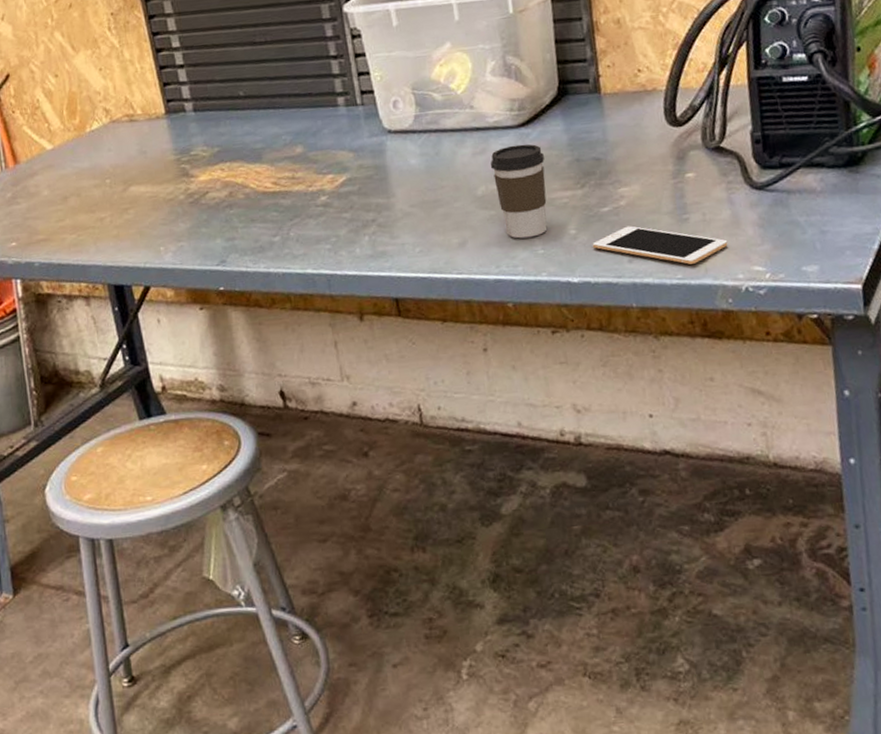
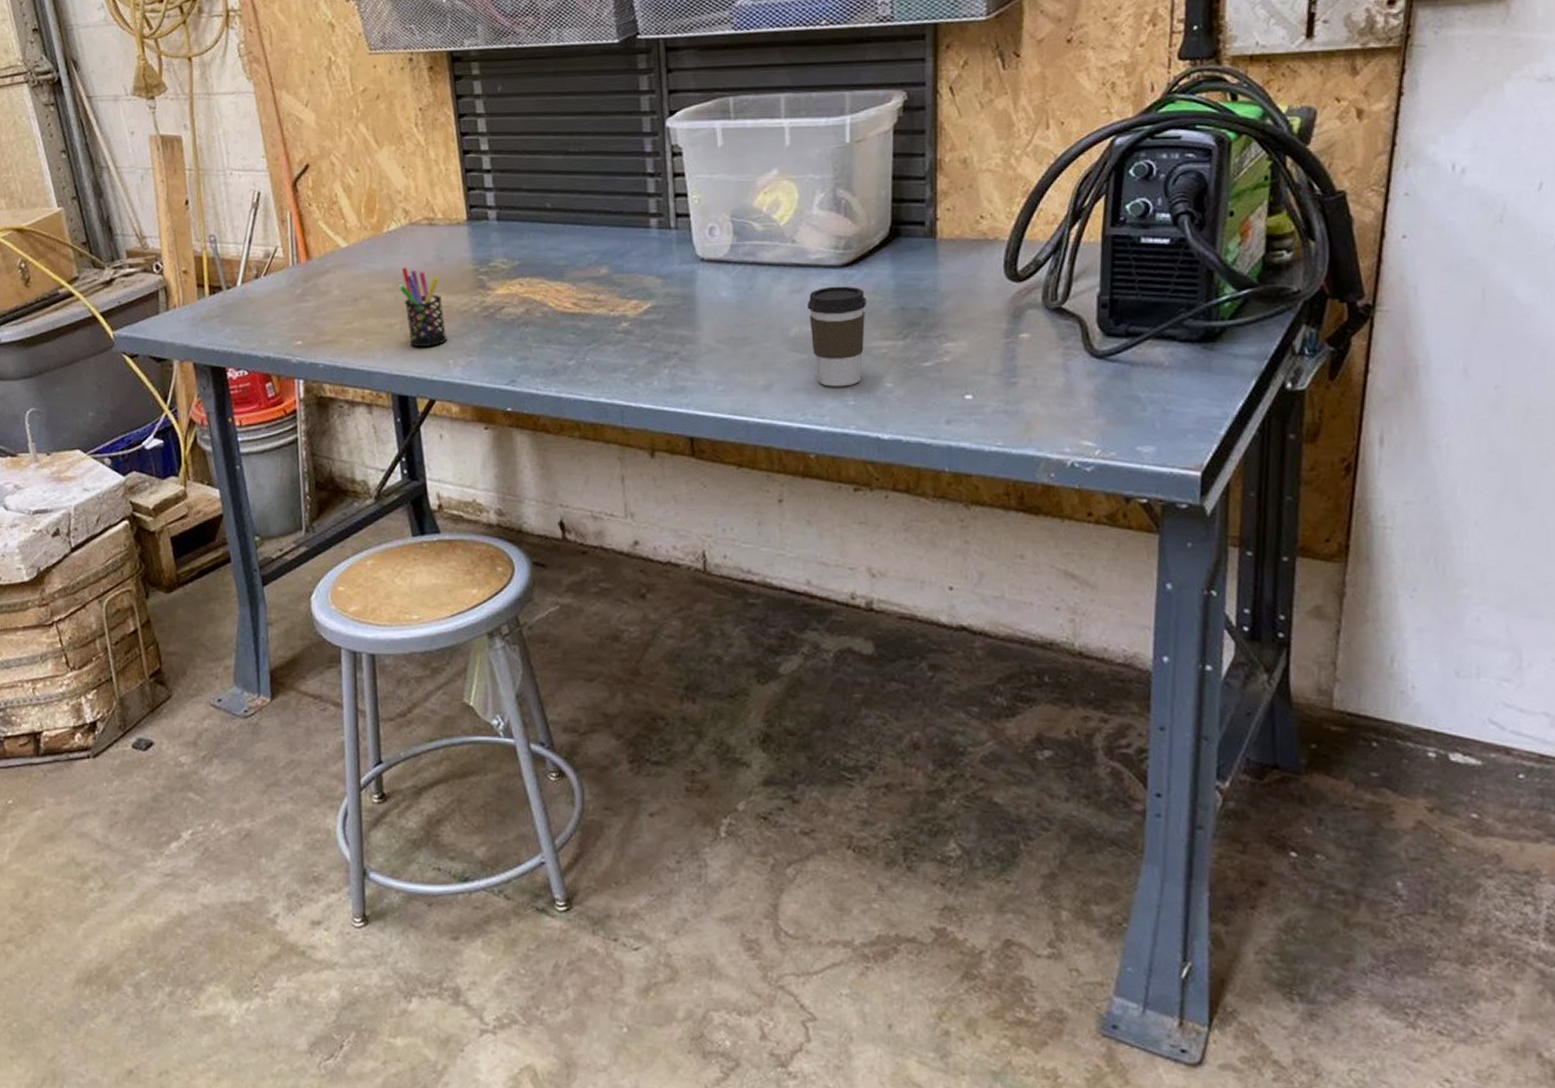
pen holder: none [107,163,157,238] -> present [400,267,447,348]
cell phone: present [592,225,728,264] -> none [908,384,1058,432]

